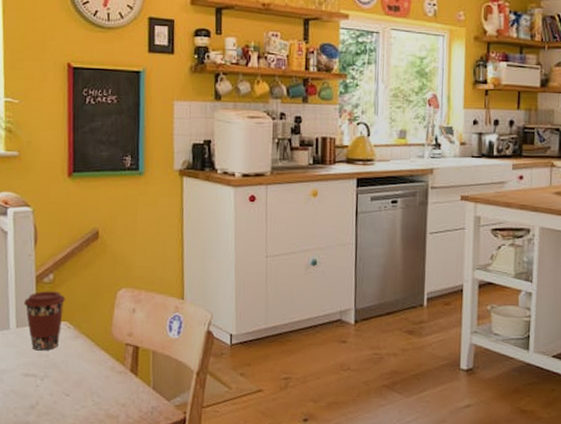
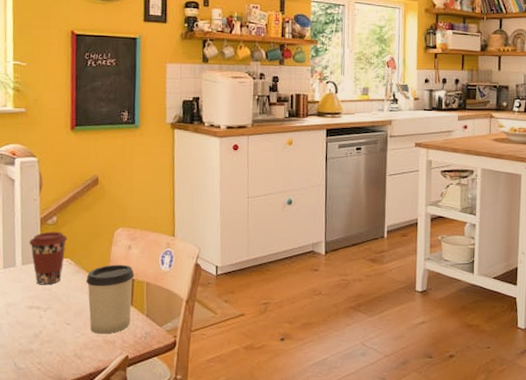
cup: none [86,329,139,408] -> present [86,264,134,334]

